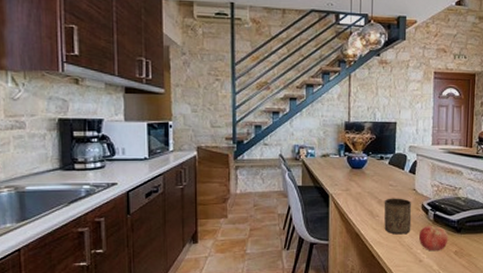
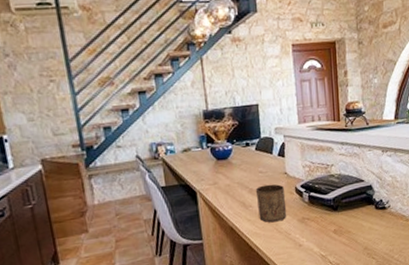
fruit: present [418,225,449,250] -> none [295,207,326,234]

